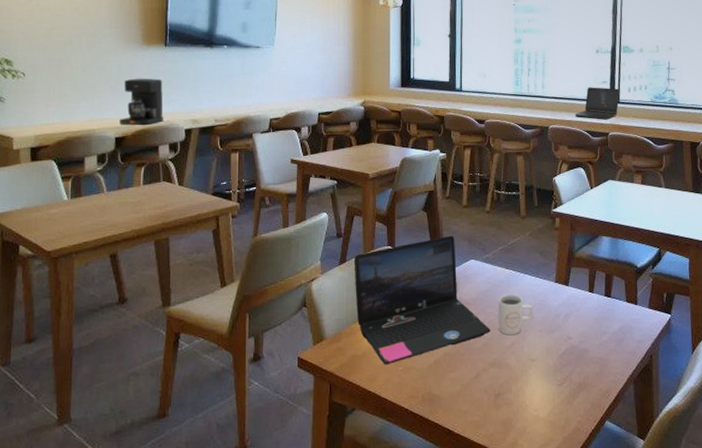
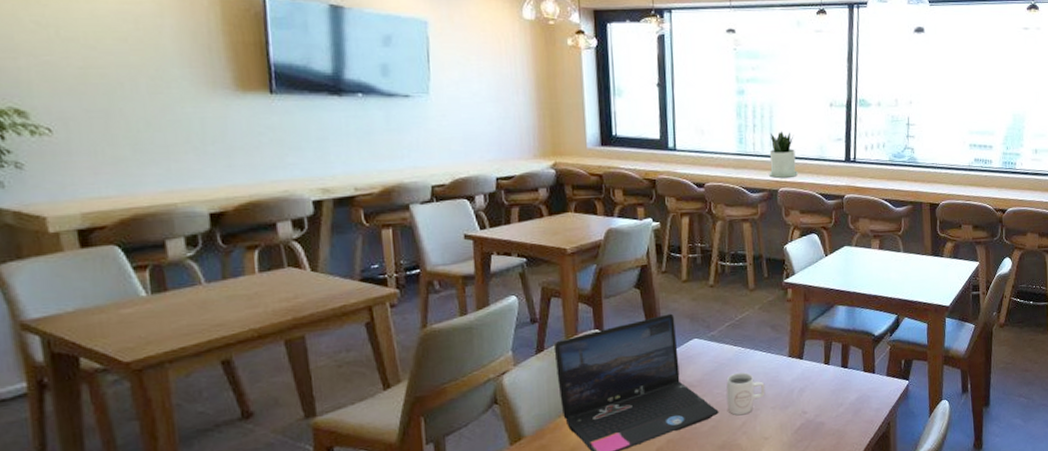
coffee maker: present [120,78,163,126] -> none [213,135,279,198]
planter: none [540,75,568,117] -> present [768,131,799,179]
laptop computer: present [574,87,619,120] -> none [807,145,856,181]

